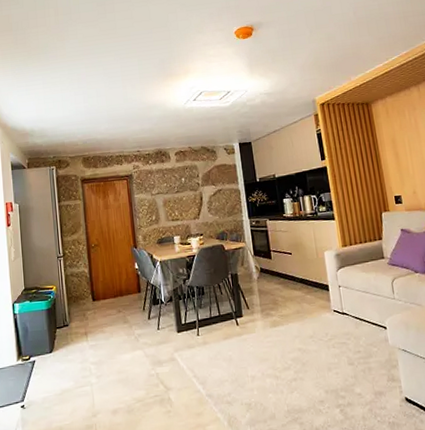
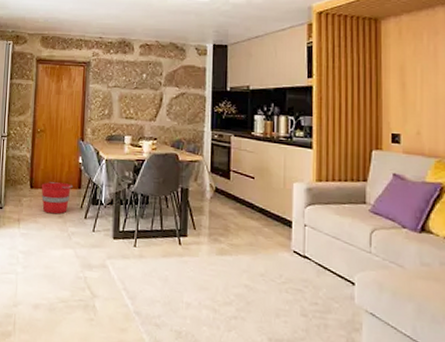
bucket: none [103,290,133,322] -> present [41,182,72,215]

